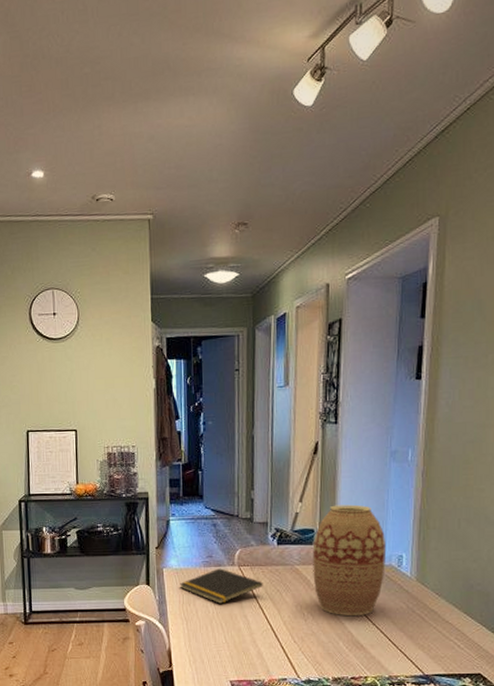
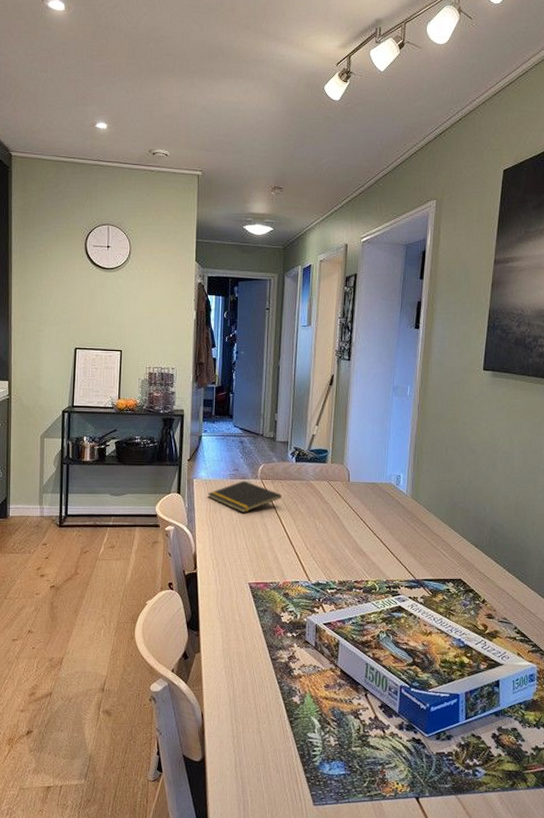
vase: present [312,504,385,615] -> none [325,430,387,526]

